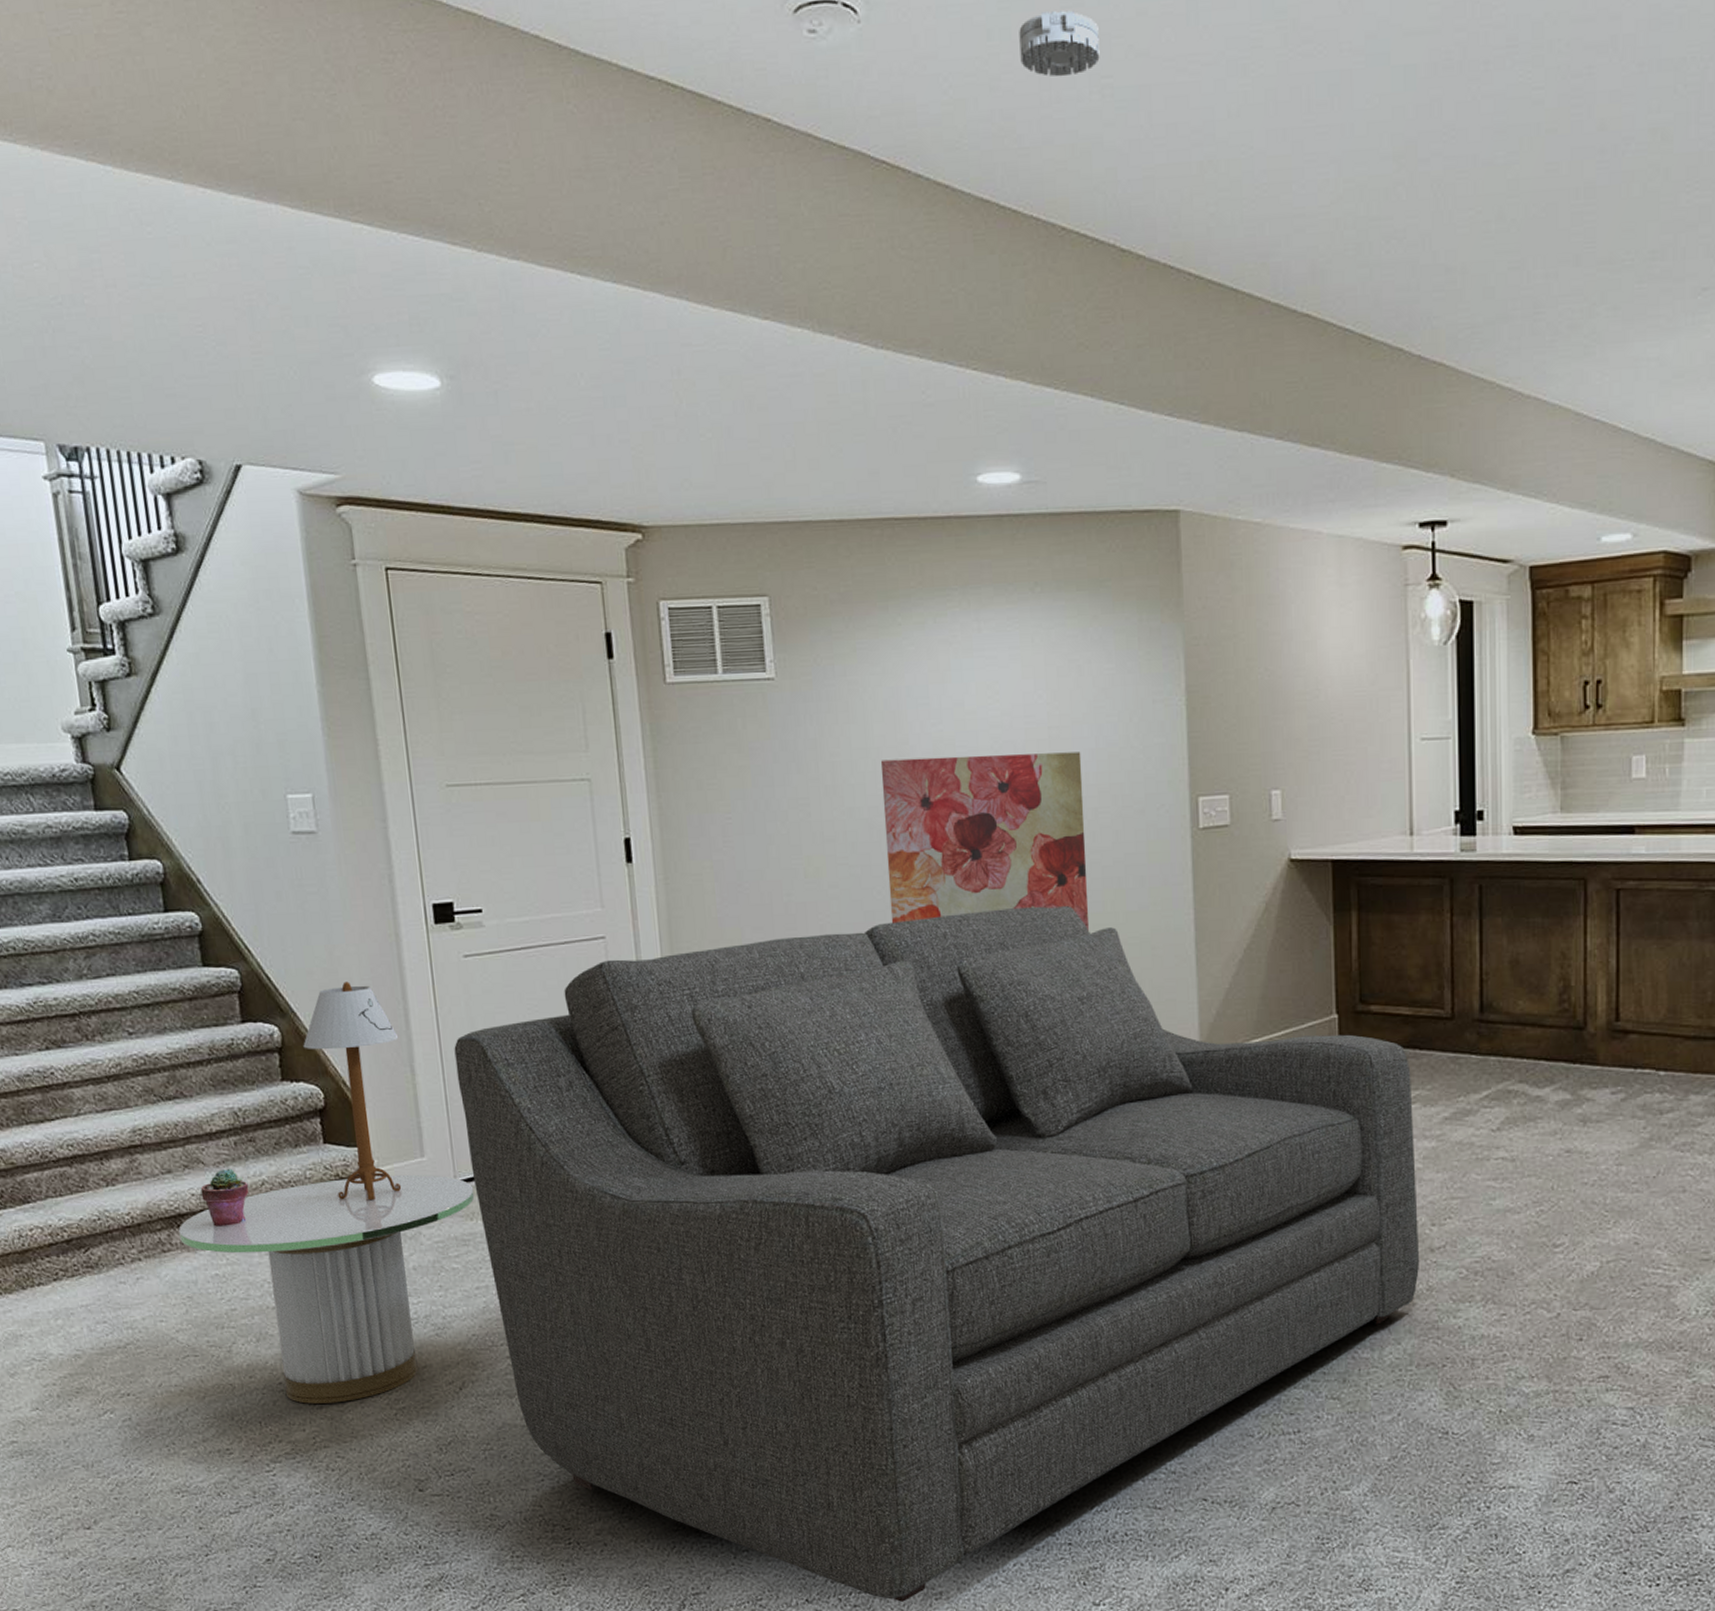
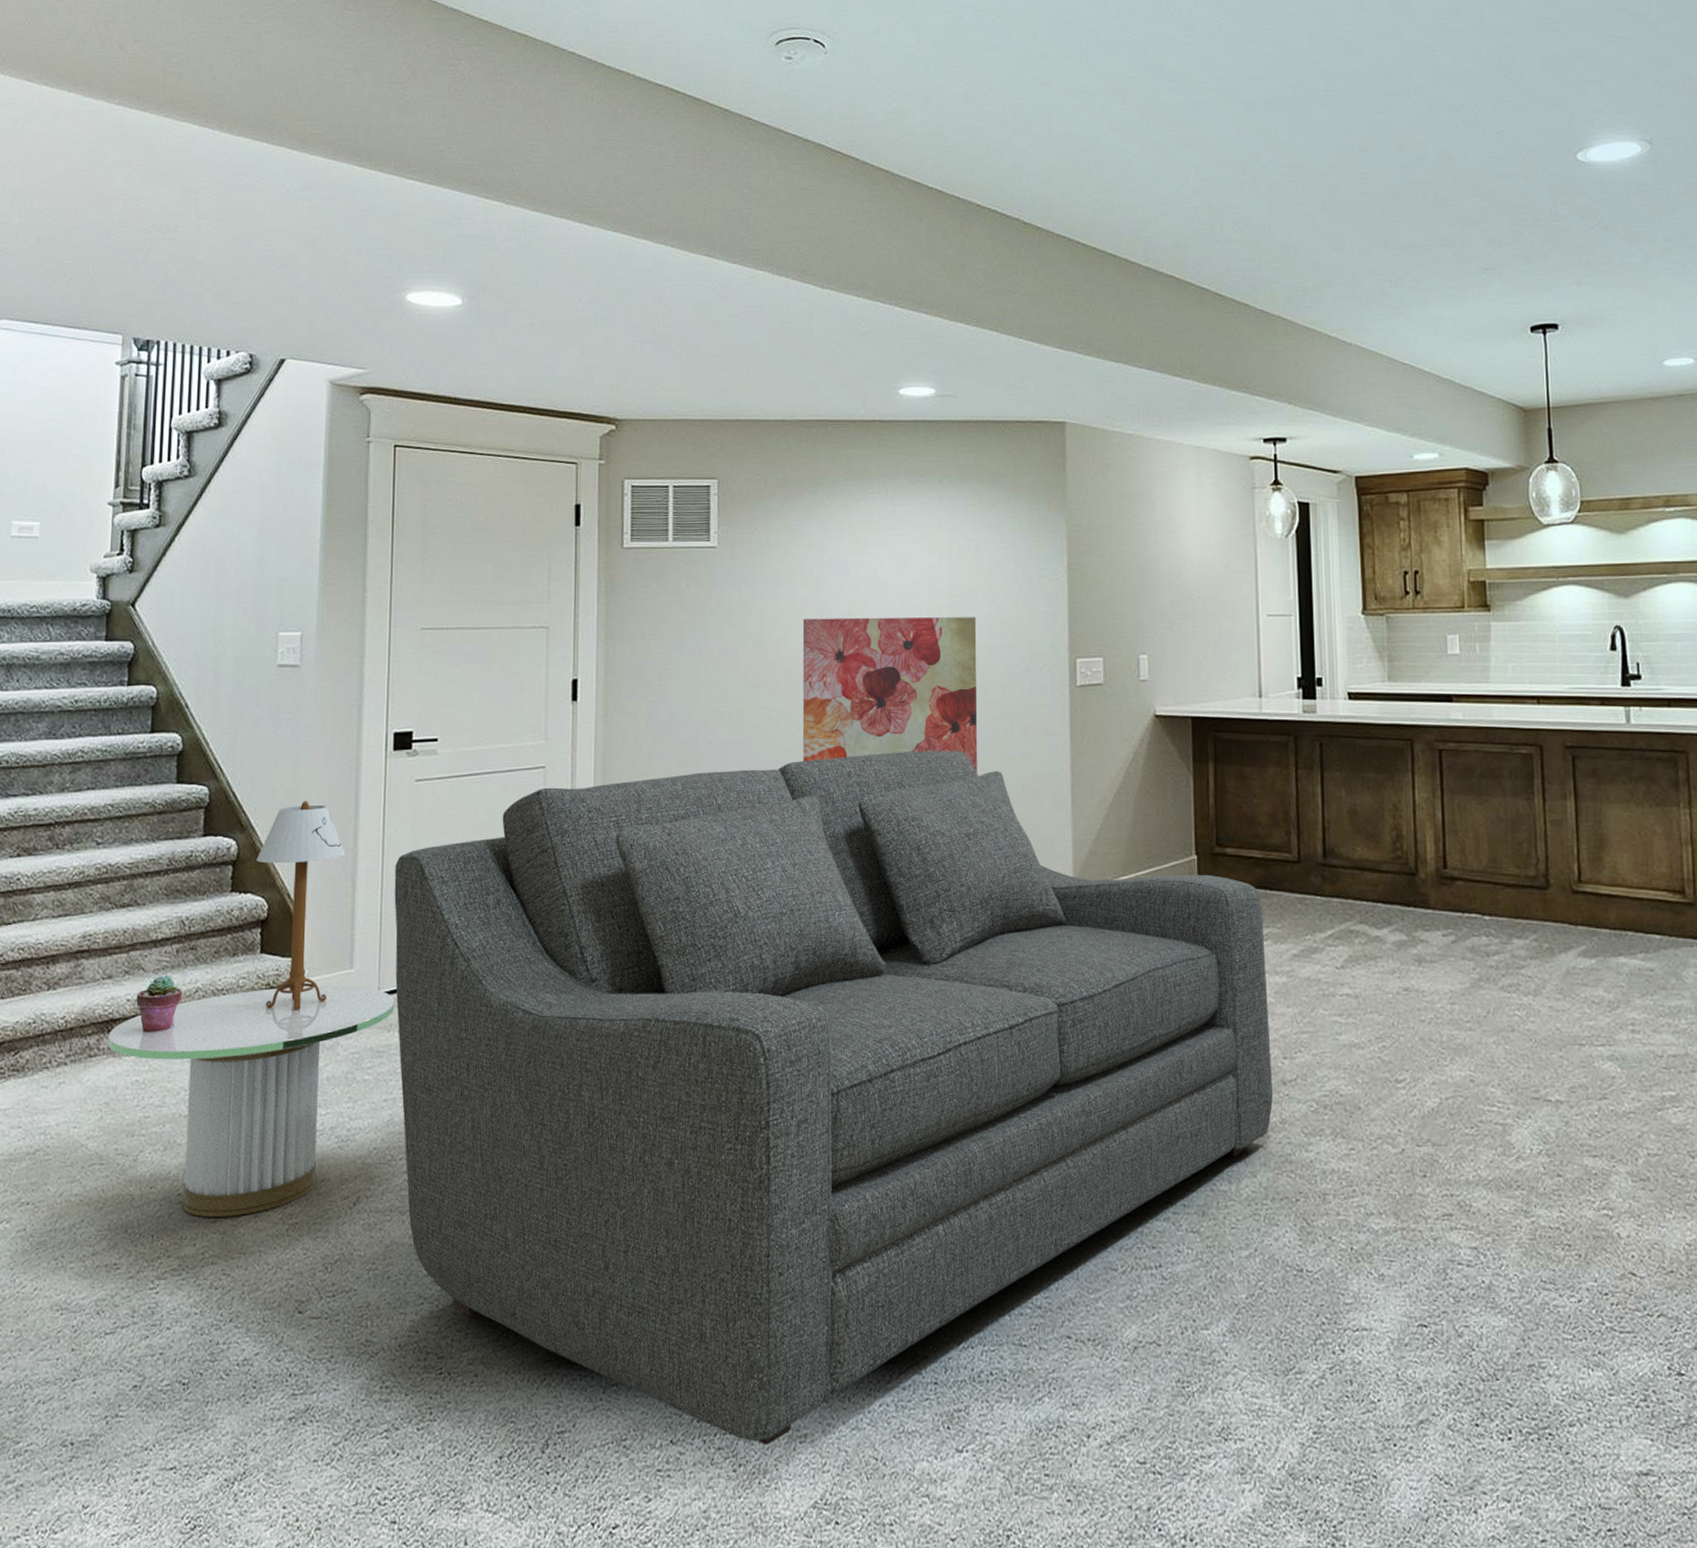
smoke detector: present [1019,10,1100,77] -> none [950,52,1012,98]

